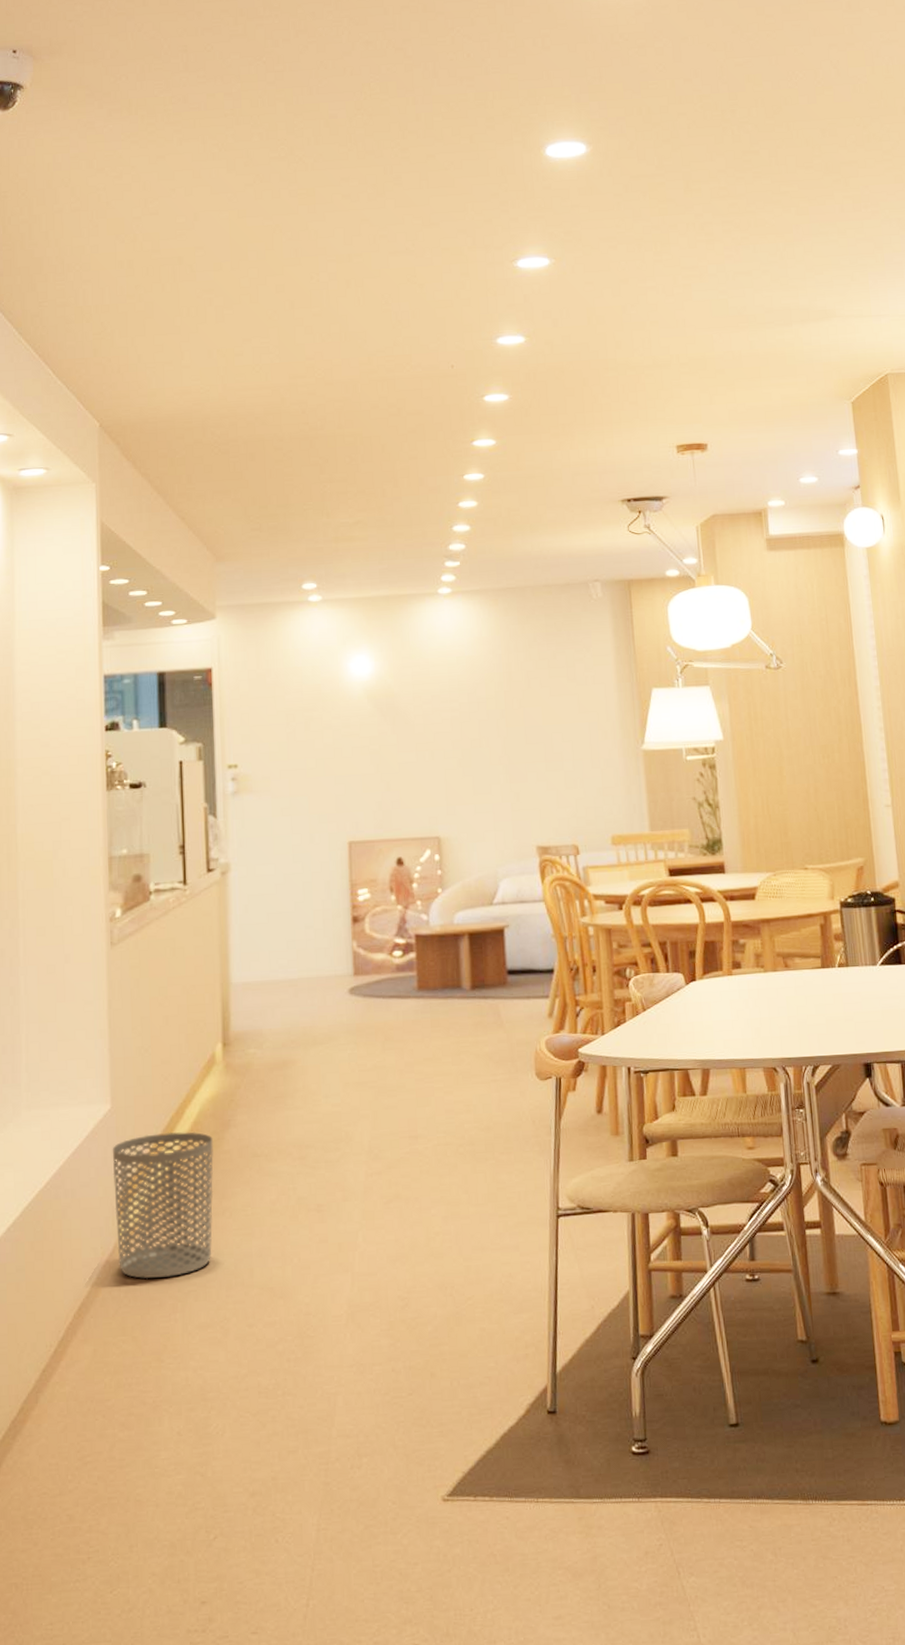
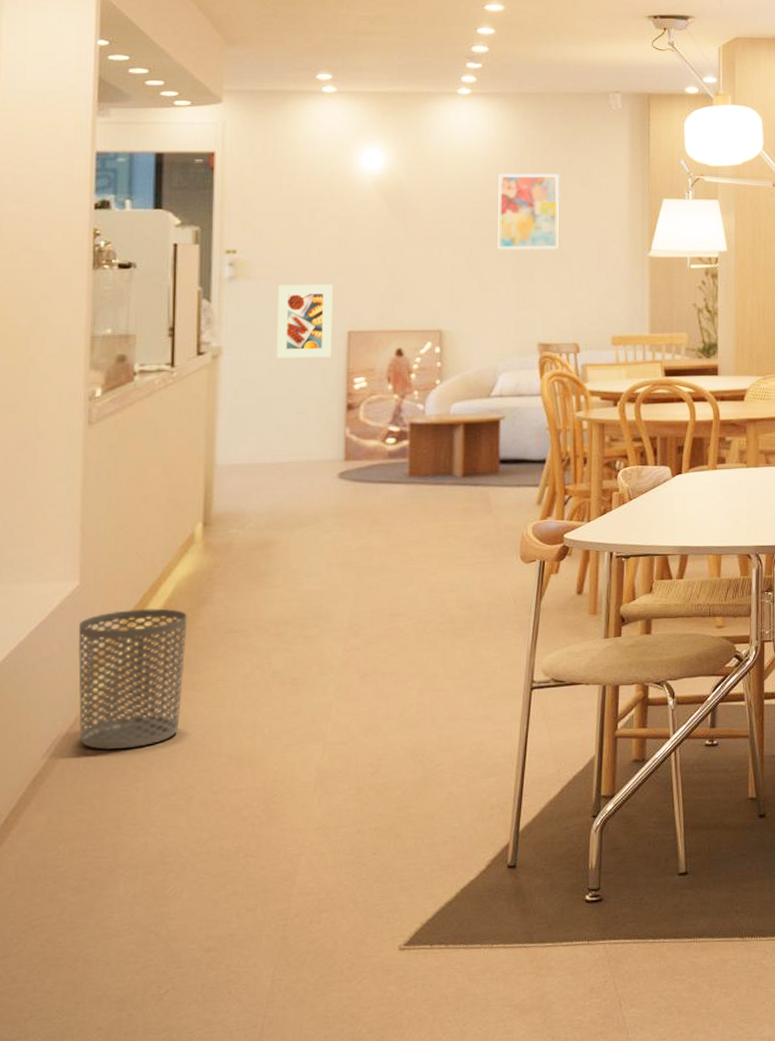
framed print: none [279,794,334,872] -> present [276,283,334,358]
wall art: none [484,668,550,752] -> present [498,173,560,251]

